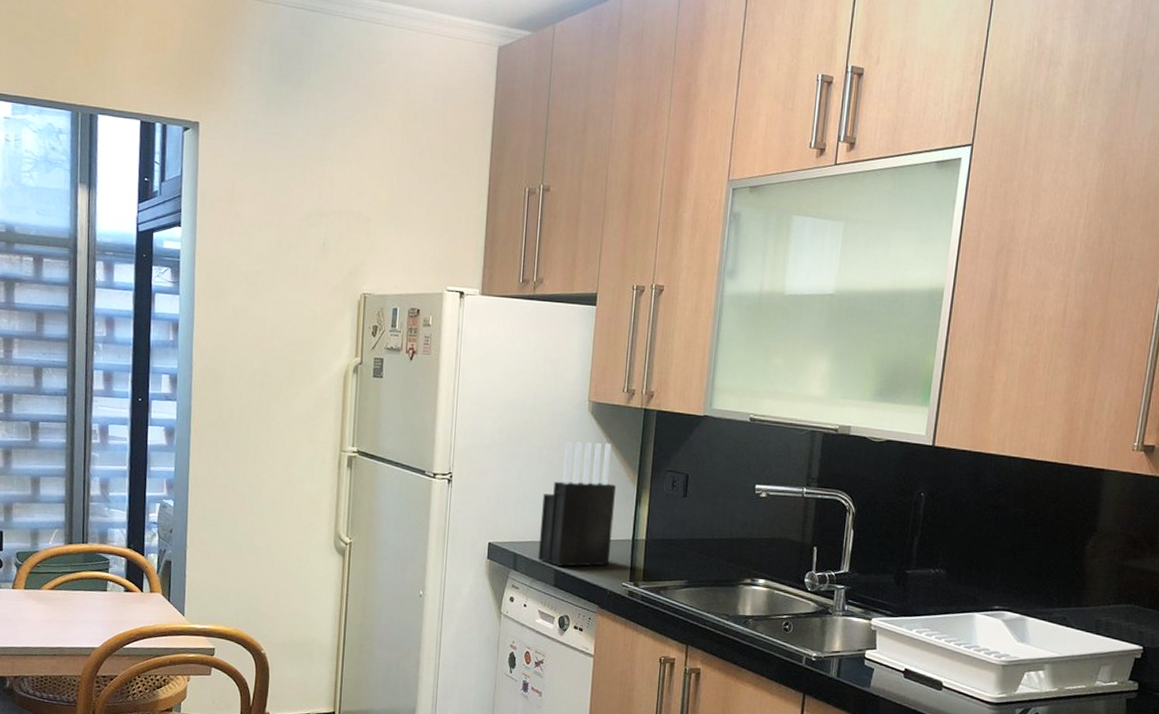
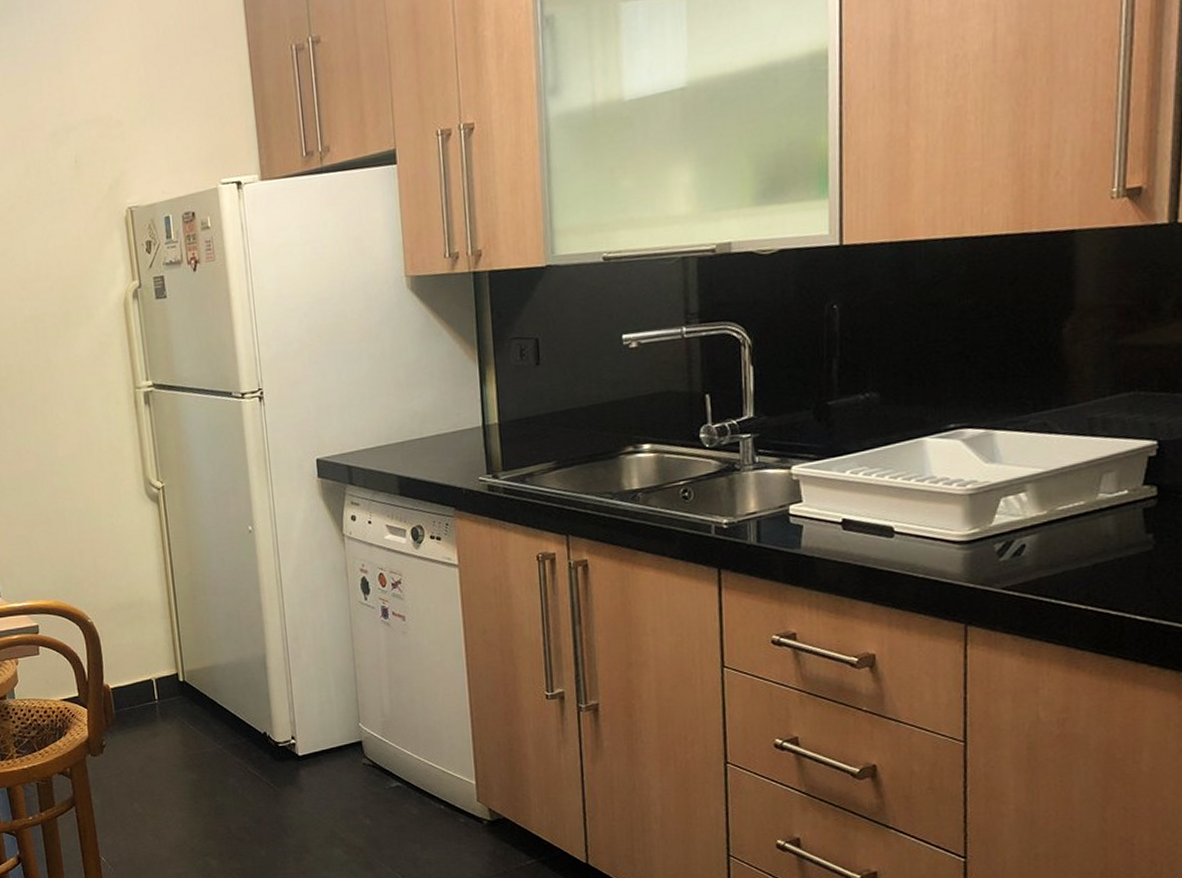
knife block: present [537,441,616,567] -> none [370,321,460,471]

